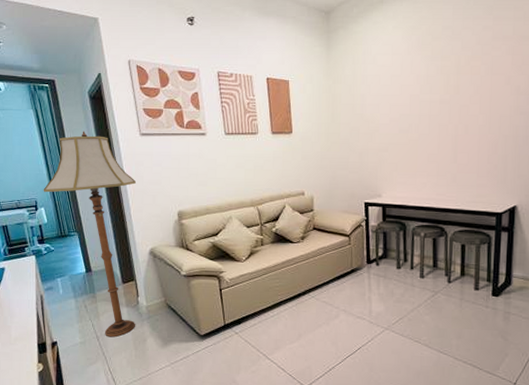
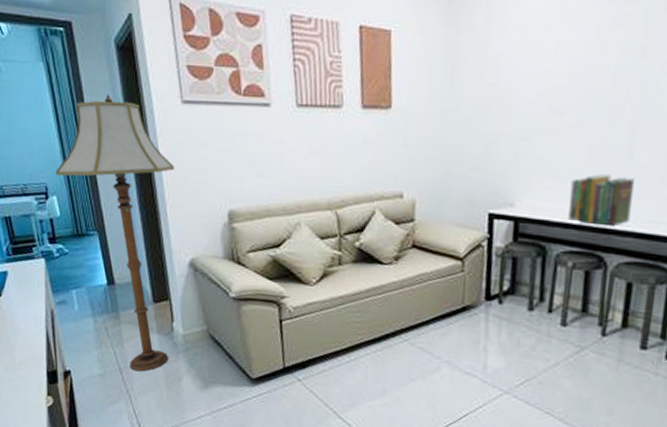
books: none [418,172,460,207] -> present [568,174,634,227]

